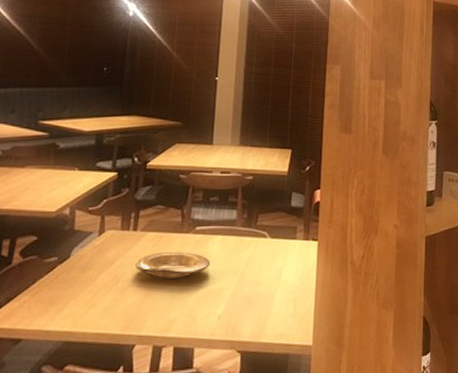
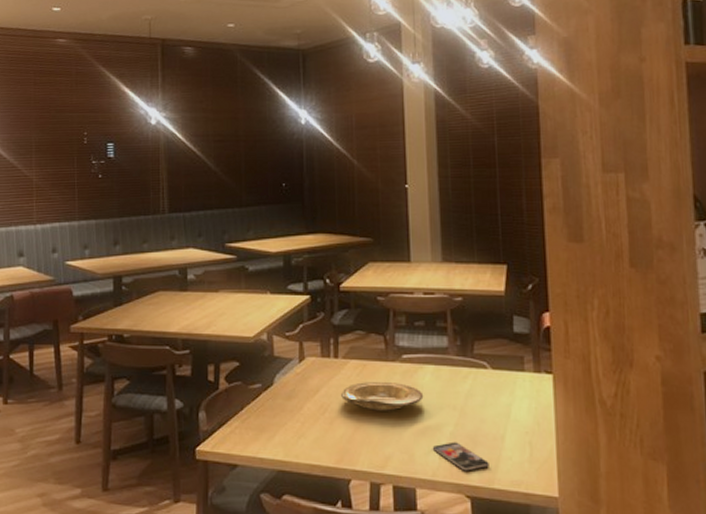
smartphone: none [212,303,260,329] -> present [432,441,489,471]

